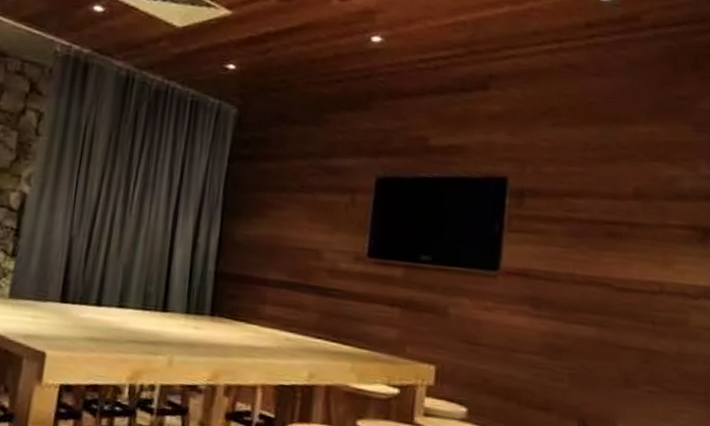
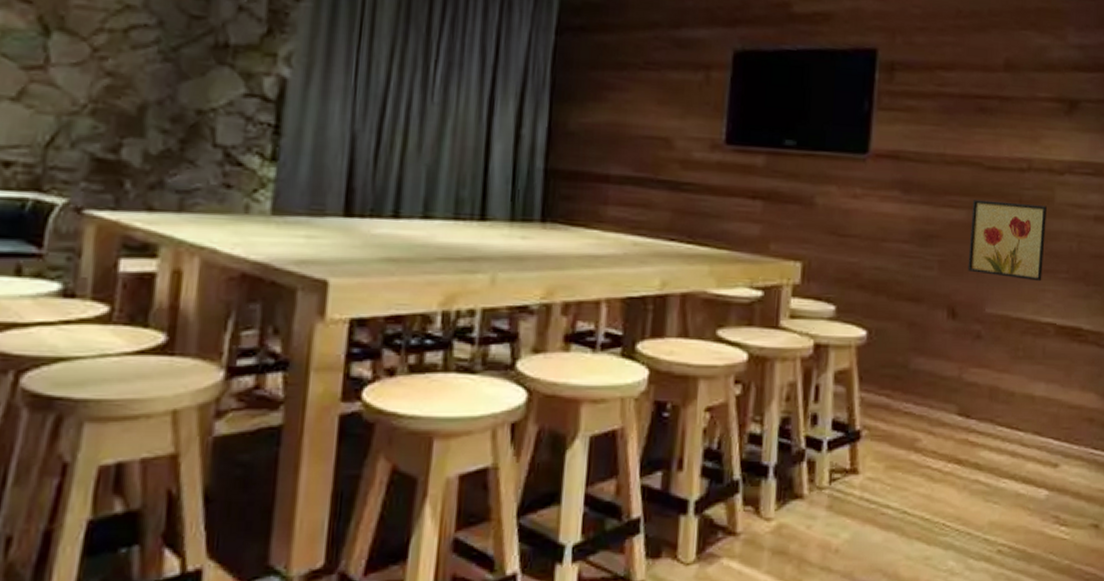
wall art: none [598,318,681,402] -> present [968,200,1047,282]

